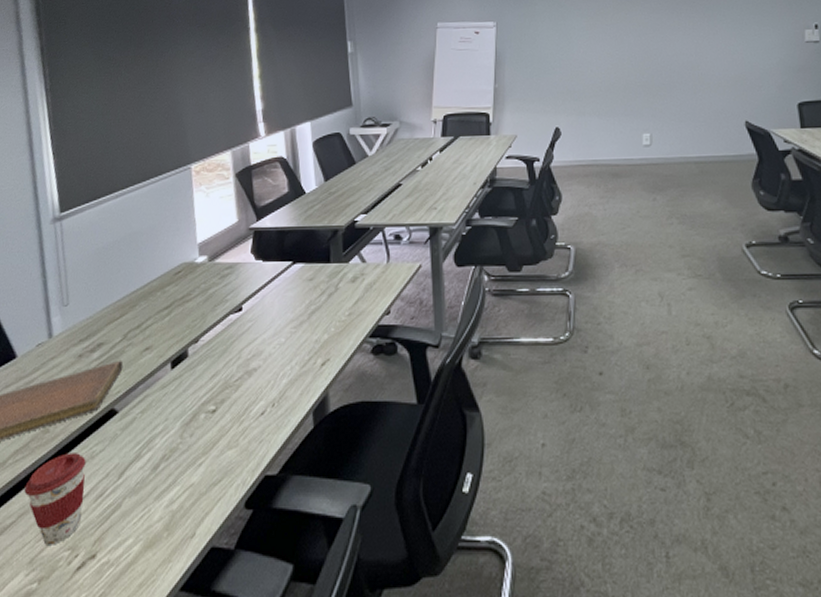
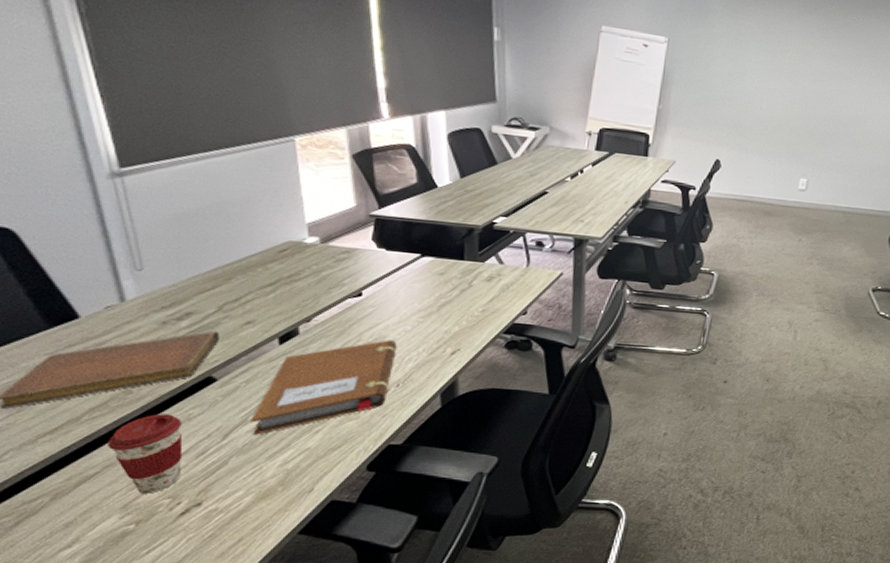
notebook: none [143,355,273,471] -> present [250,340,397,435]

